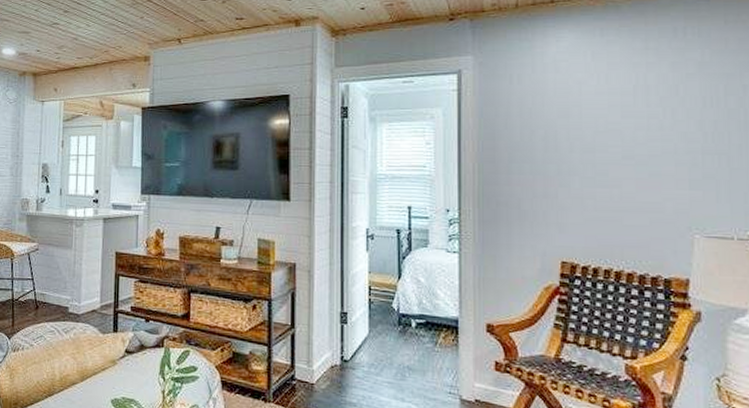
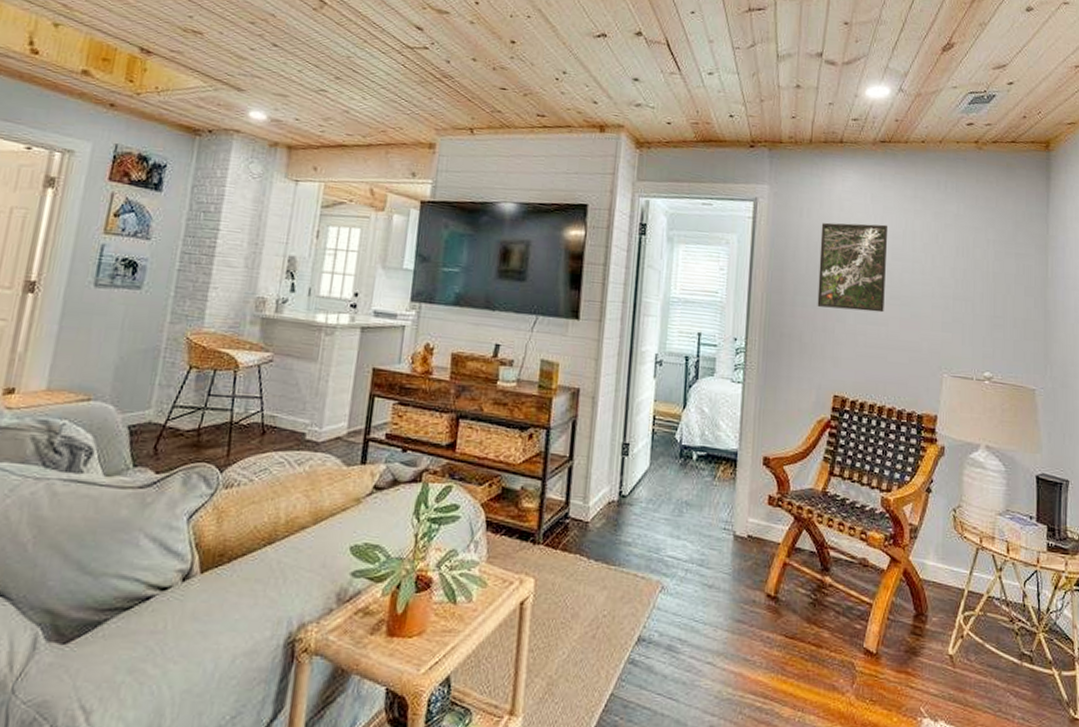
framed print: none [535,82,615,174] -> present [817,222,887,313]

